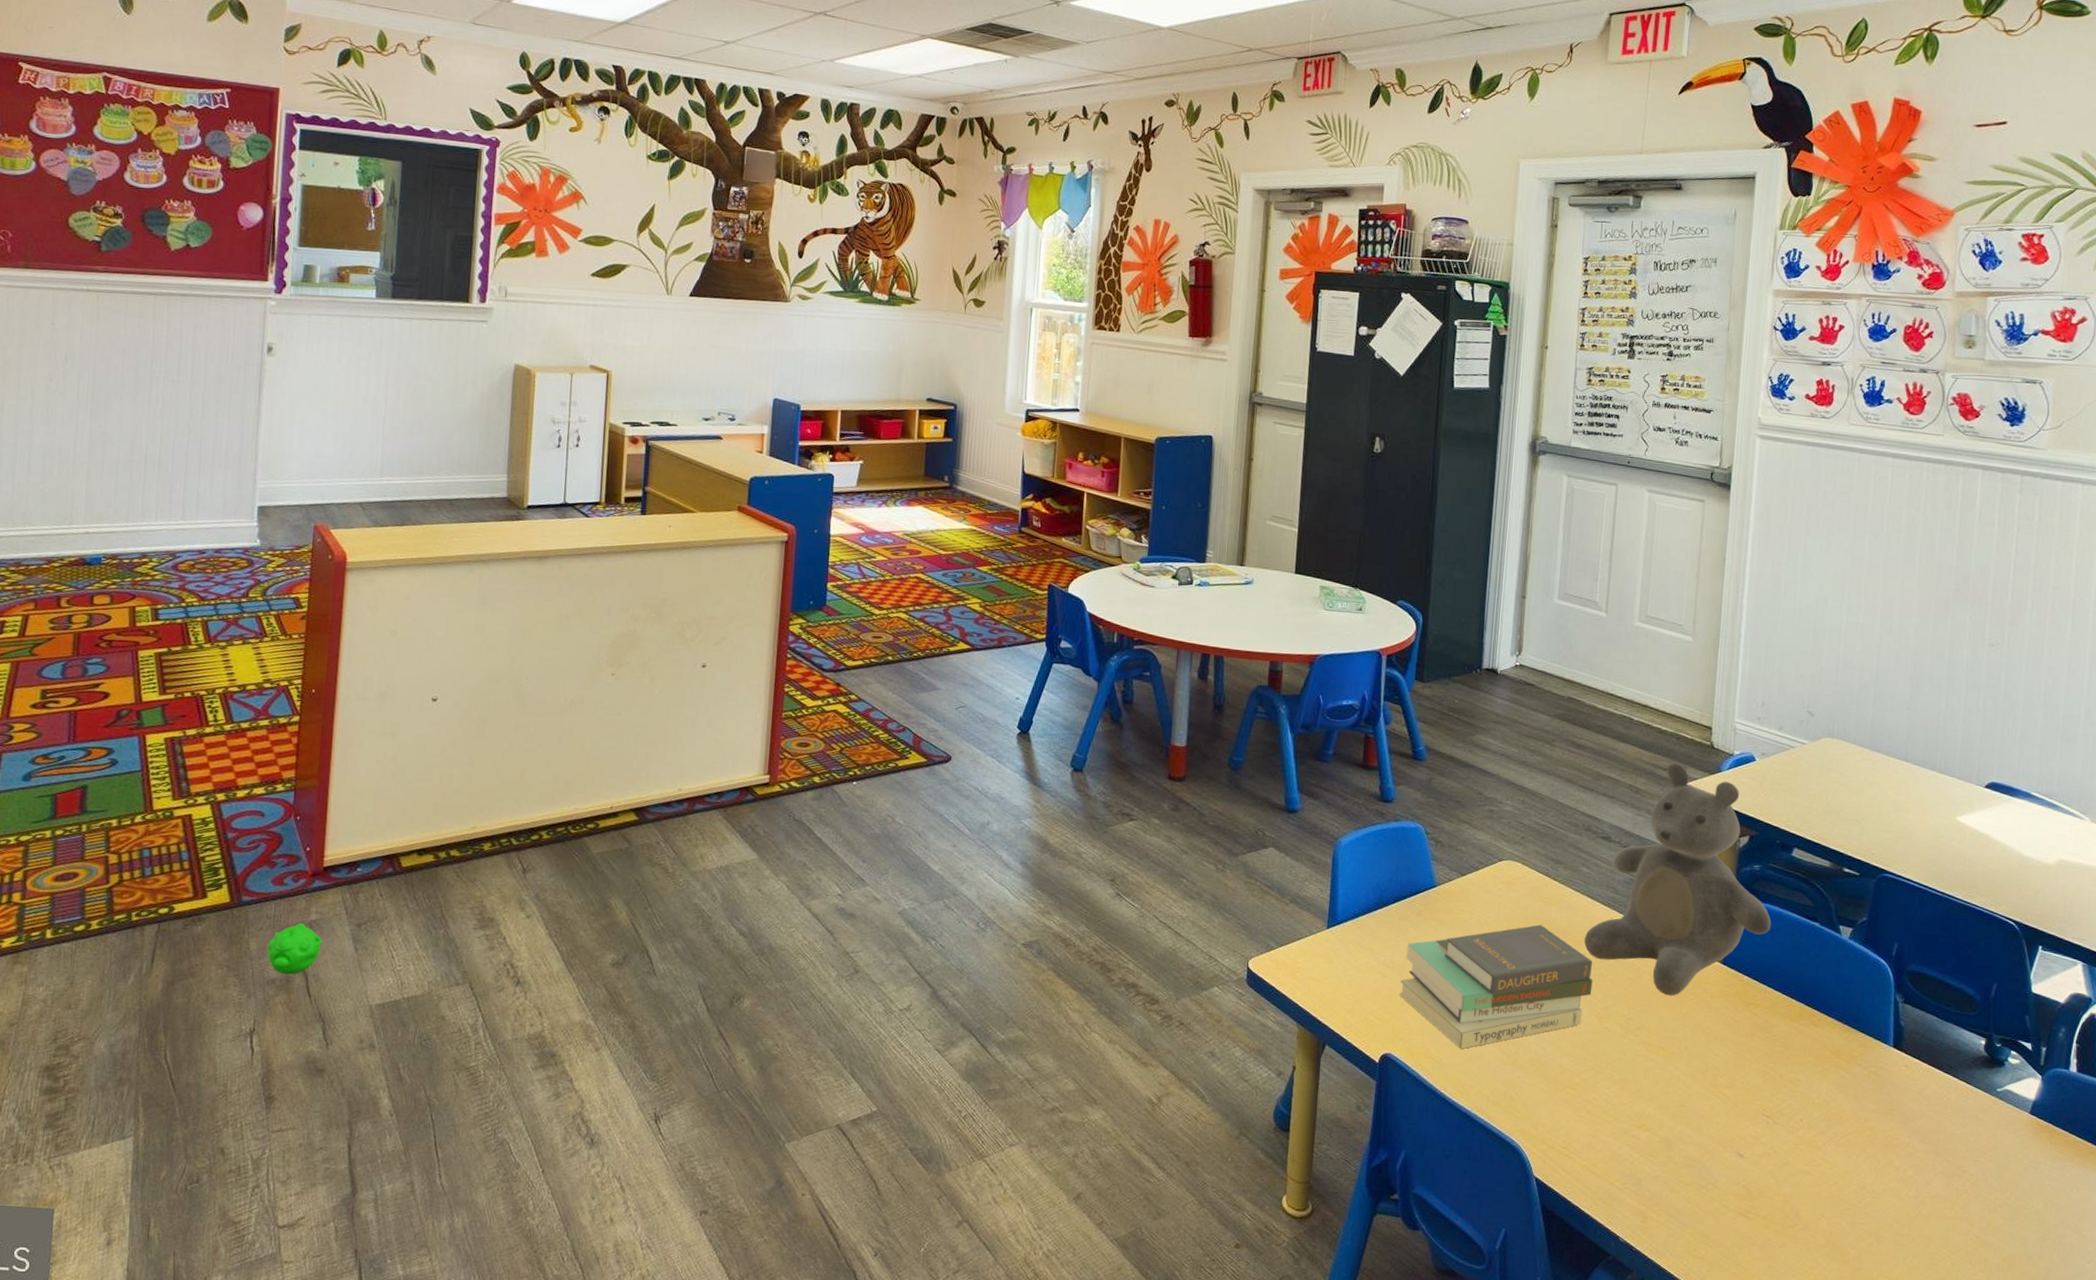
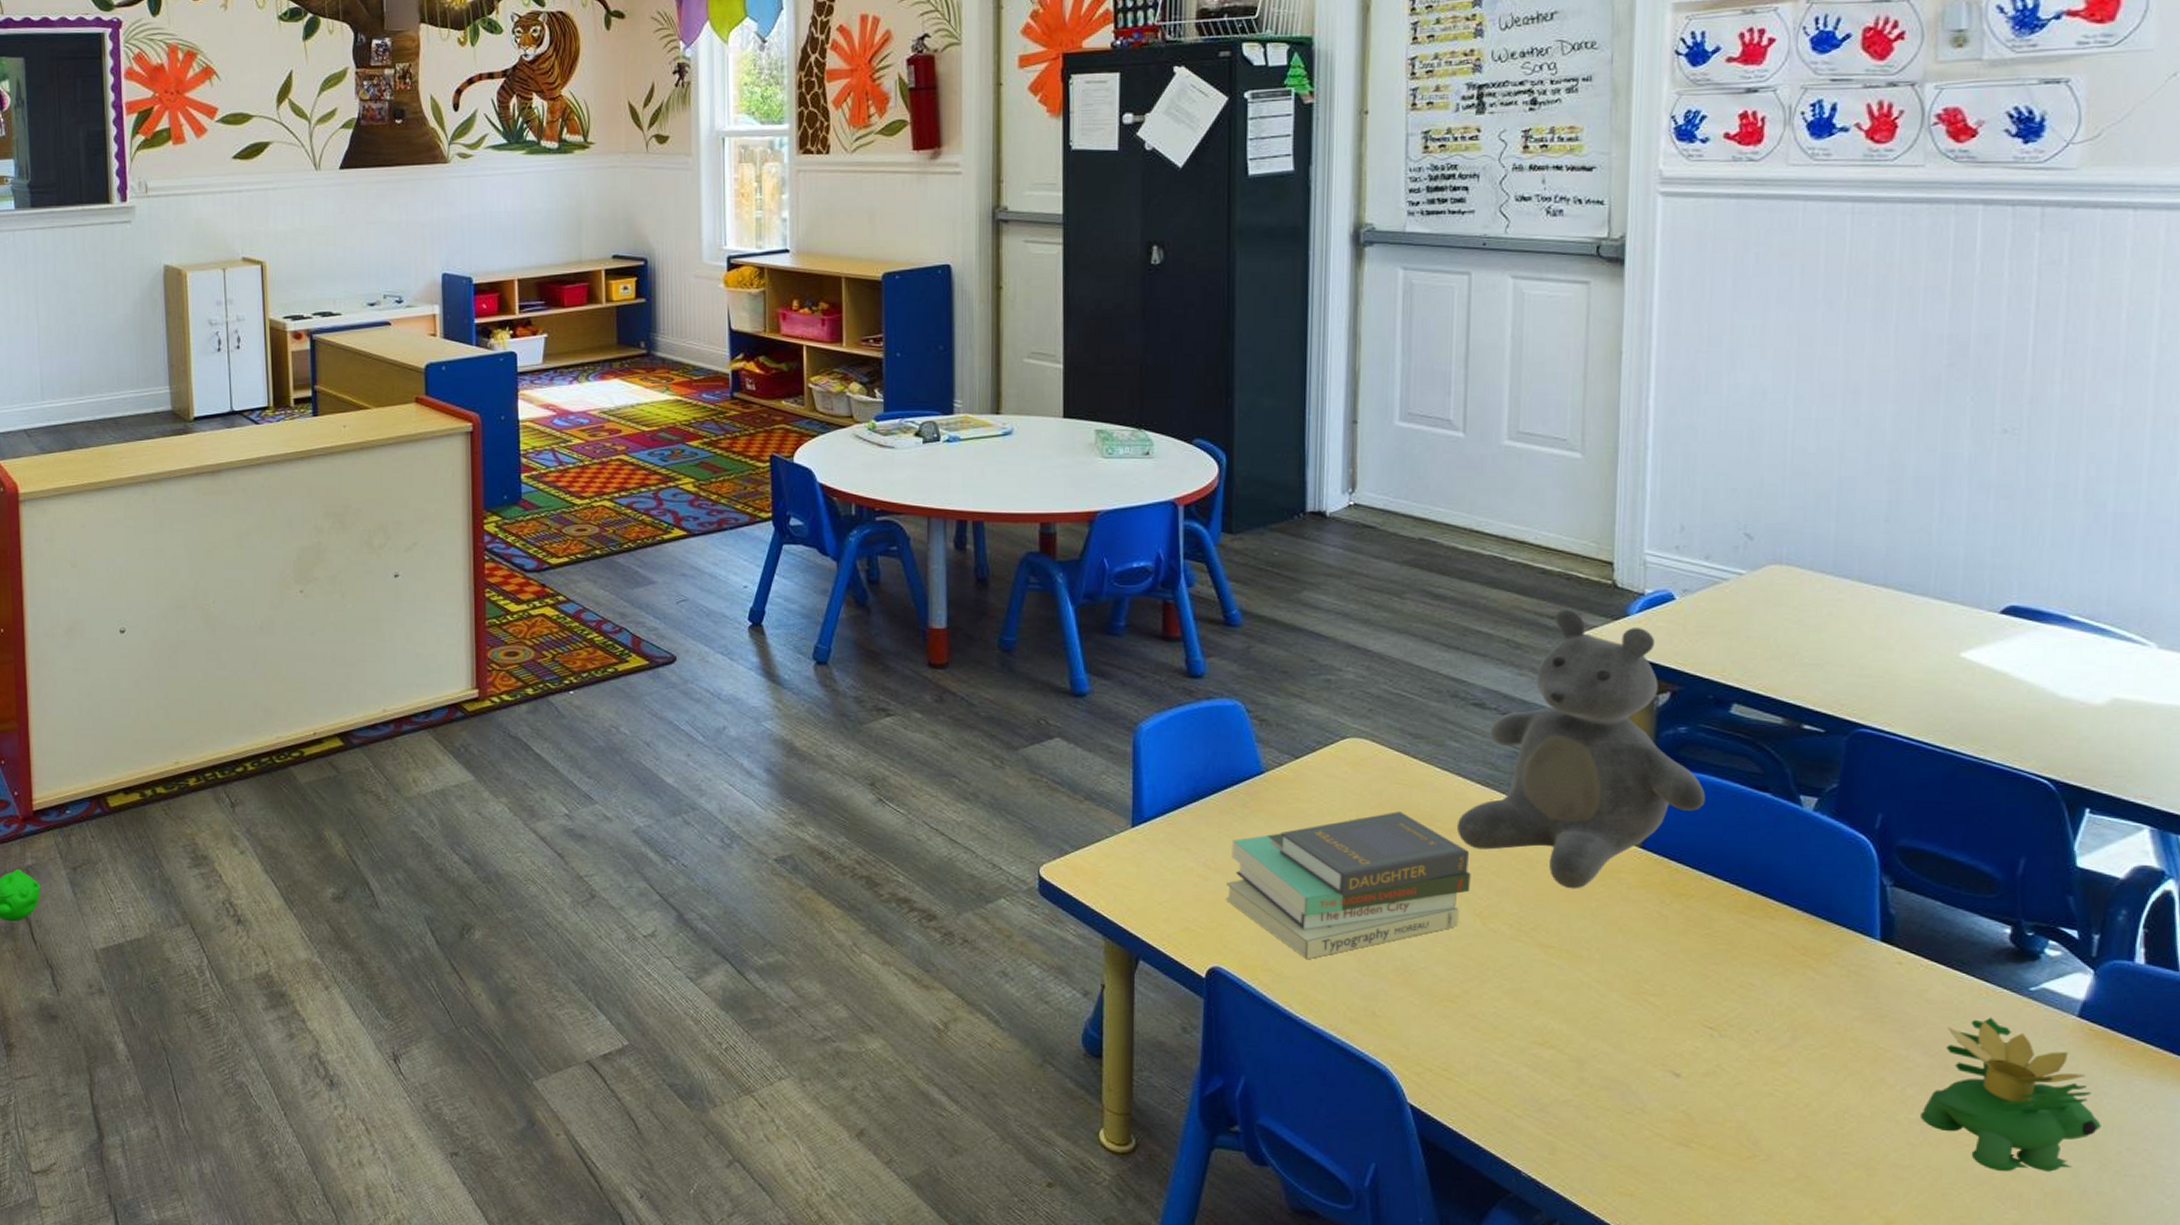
toy dinosaur: none [1917,1112,2044,1240] -> present [1921,1017,2101,1172]

